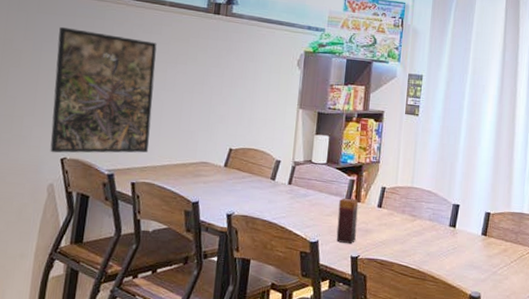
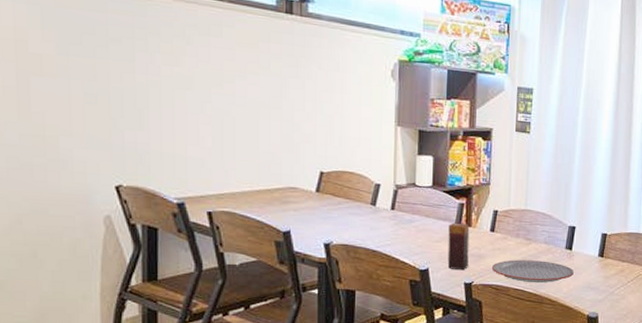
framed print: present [50,26,157,153] -> none [88,25,224,180]
plate: none [377,235,457,260] -> present [491,260,574,284]

